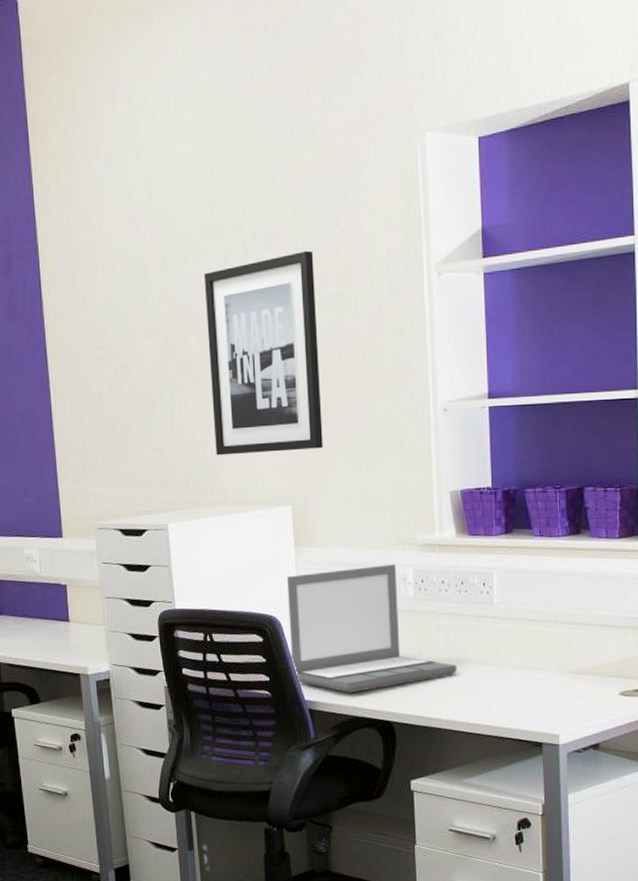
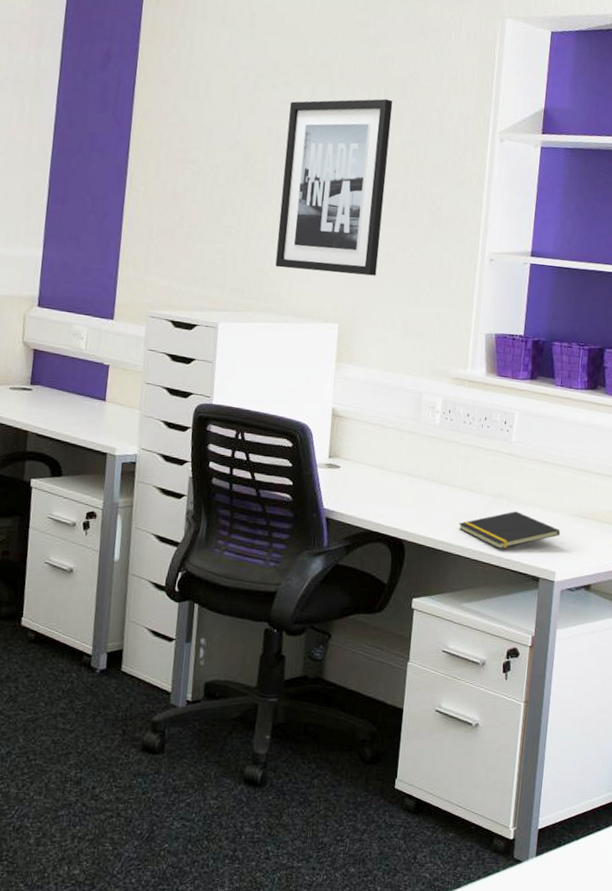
laptop: present [287,564,457,693] -> none [317,388,471,507]
notepad: none [448,676,559,718] -> present [458,511,560,549]

